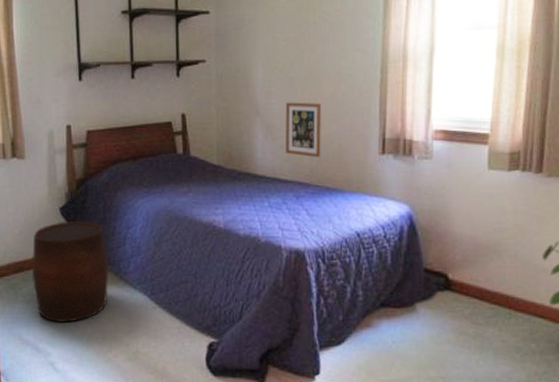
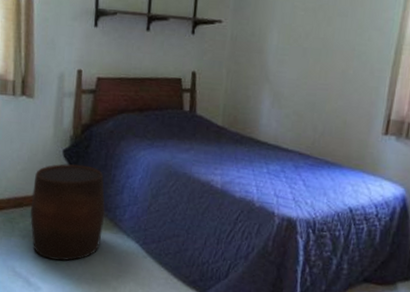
picture frame: present [285,102,321,158] -> none [290,72,331,132]

